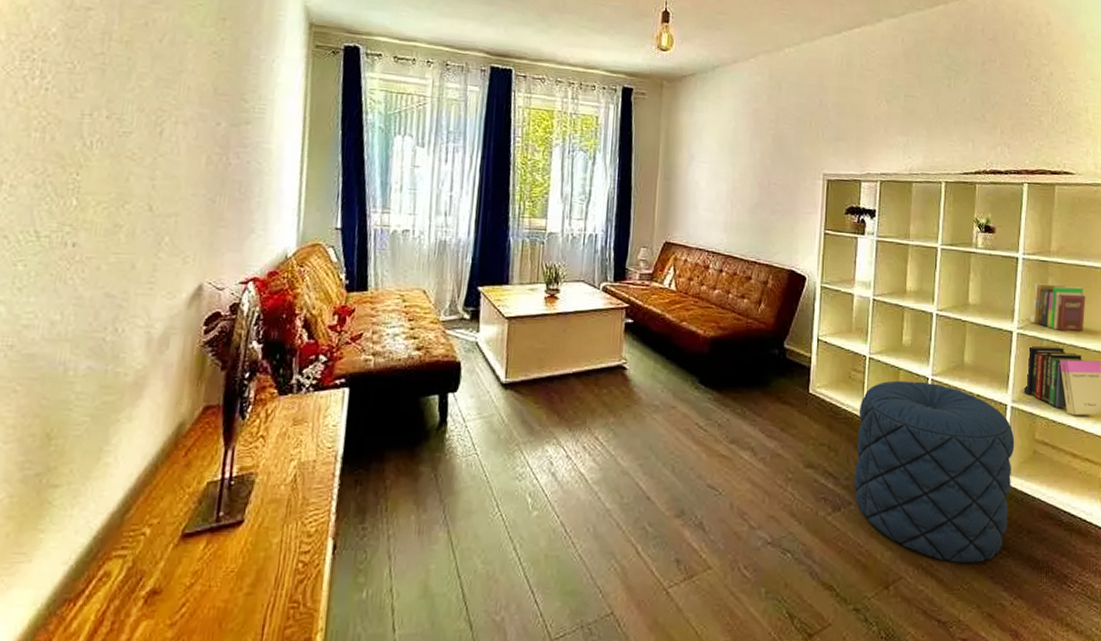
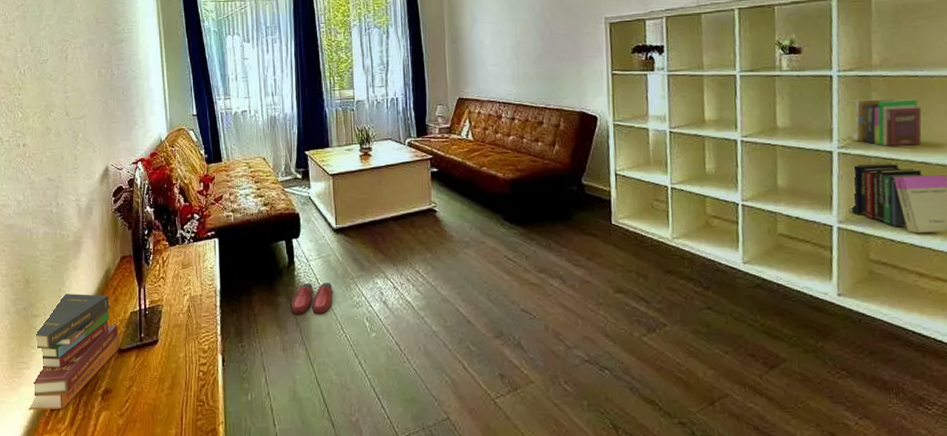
books: none [19,455,187,623] -> present [28,294,121,410]
slippers: none [436,448,492,489] -> present [292,283,333,315]
pouf: present [854,380,1015,563] -> none [666,207,846,382]

